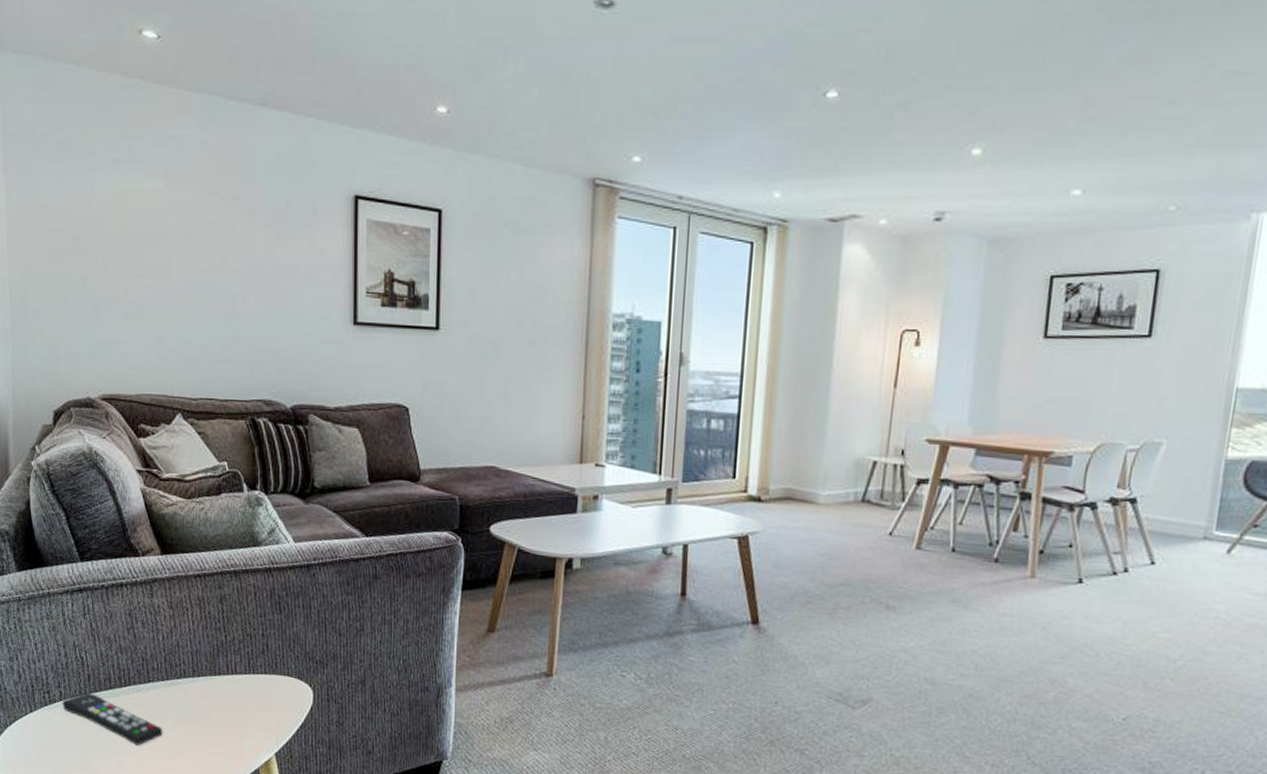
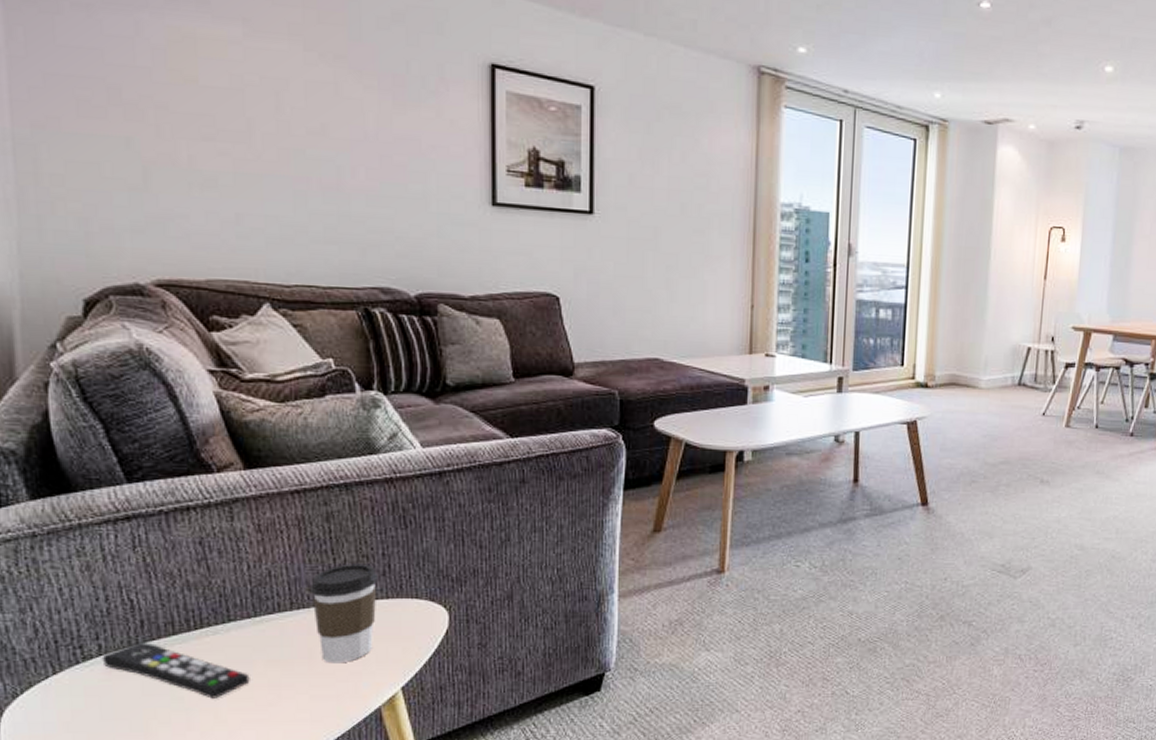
coffee cup: none [208,641,259,727] -> present [311,564,379,664]

